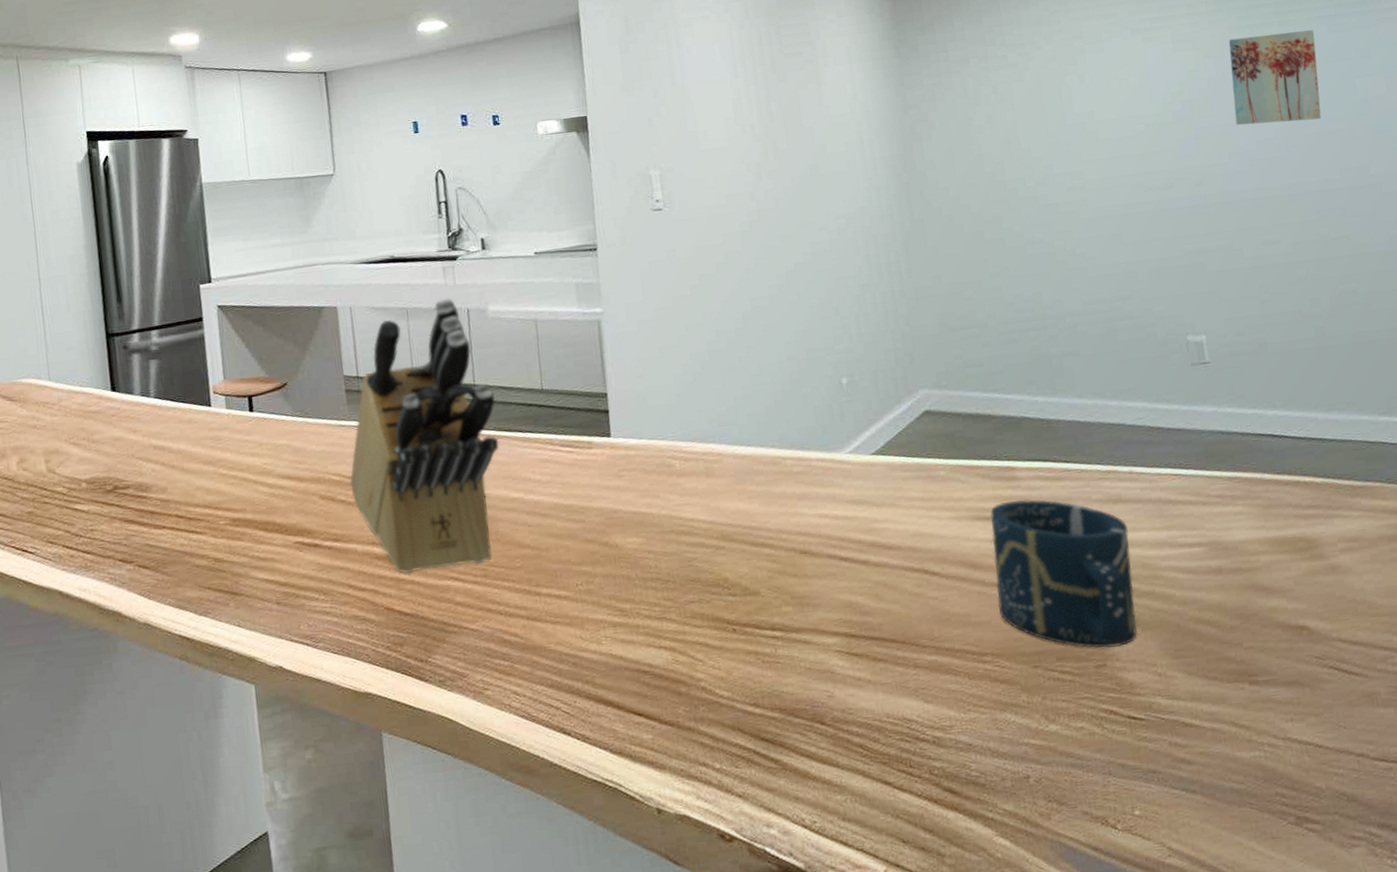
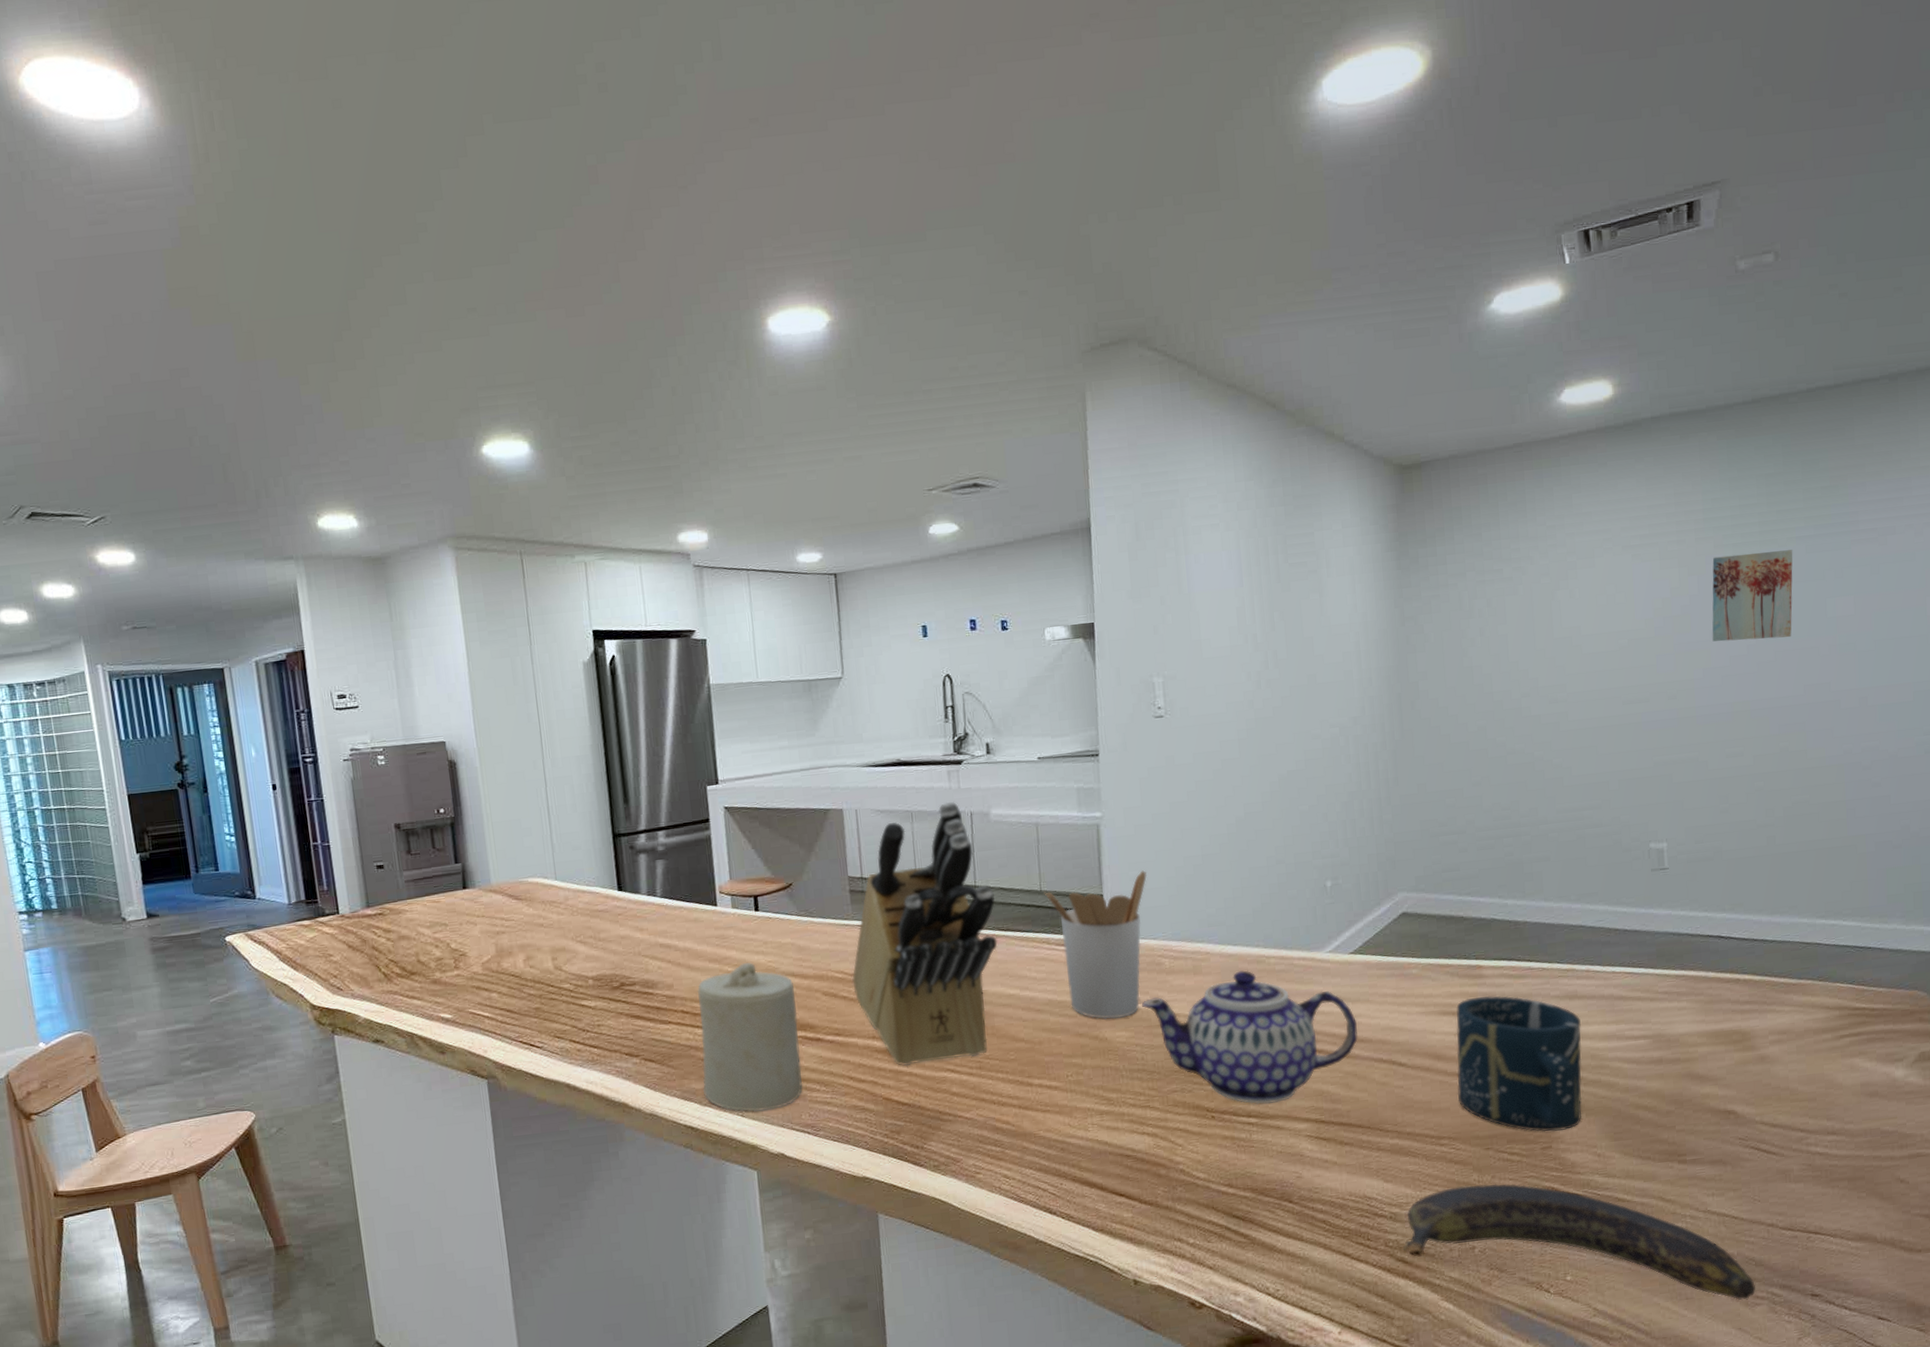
candle: none [191,465,301,622] -> present [697,963,803,1112]
utensil holder: none [545,368,652,525] -> present [1044,870,1147,1020]
teapot: none [652,472,886,617] -> present [1141,970,1358,1105]
banana: none [949,705,1351,841] -> present [1402,1183,1755,1300]

